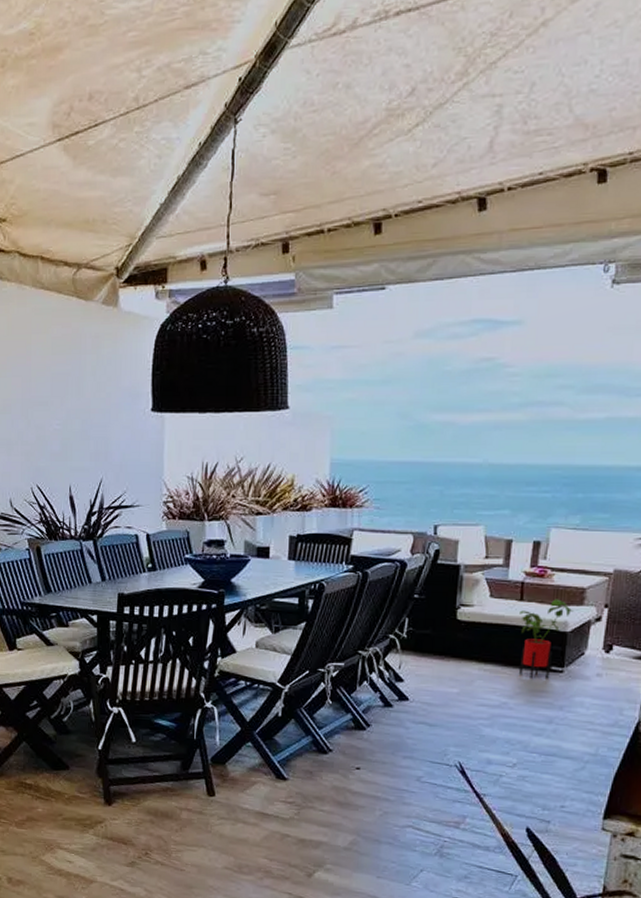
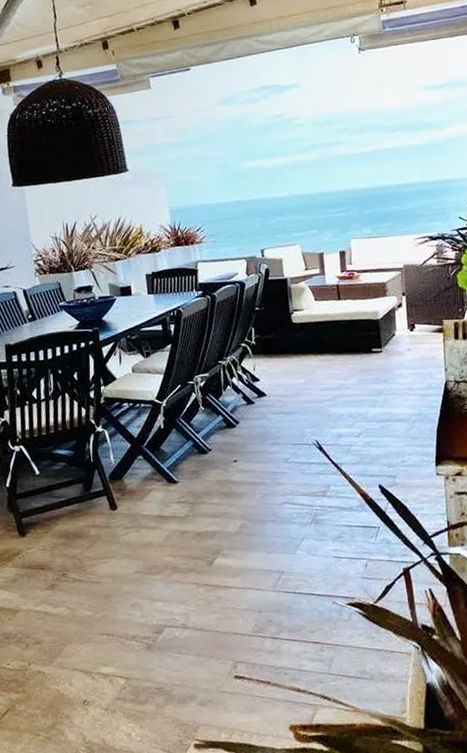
house plant: present [518,599,573,679] -> none [340,294,380,361]

